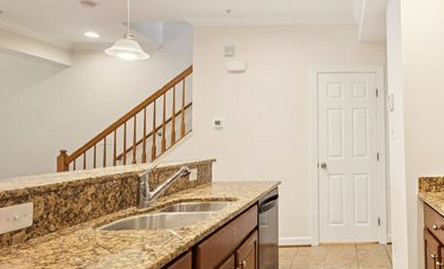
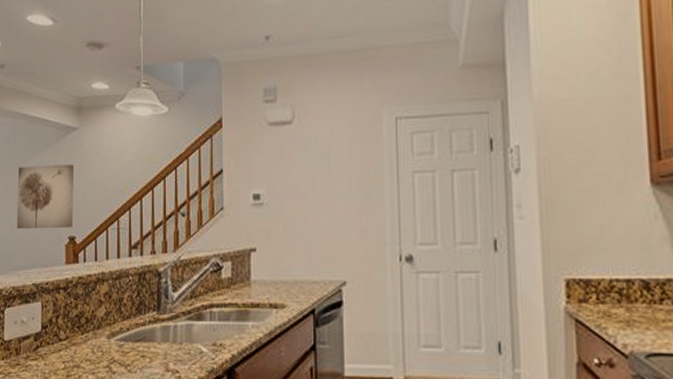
wall art: none [11,94,67,145] -> present [16,164,74,230]

